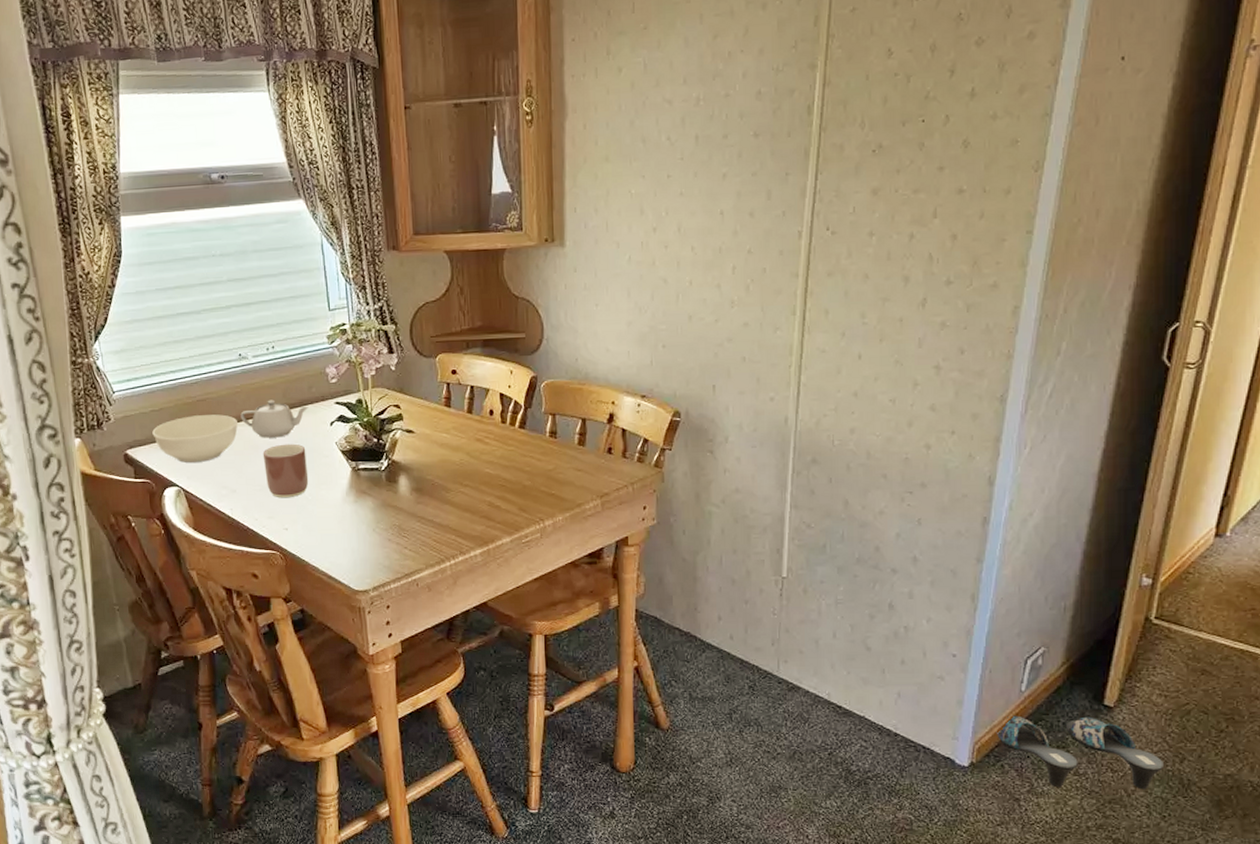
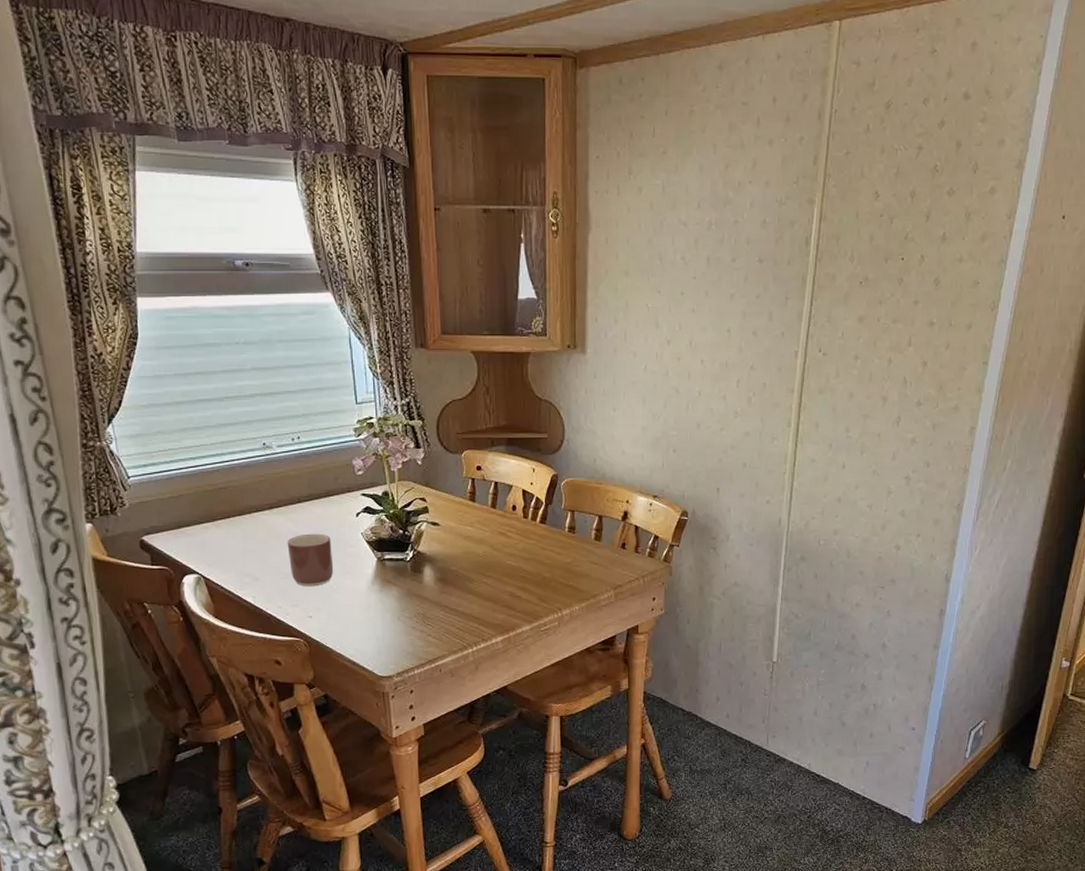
bowl: present [152,414,239,463] -> none [170,503,262,550]
teapot: present [240,399,309,438] -> none [264,489,334,527]
slippers: present [996,715,1163,790] -> none [944,778,1073,839]

